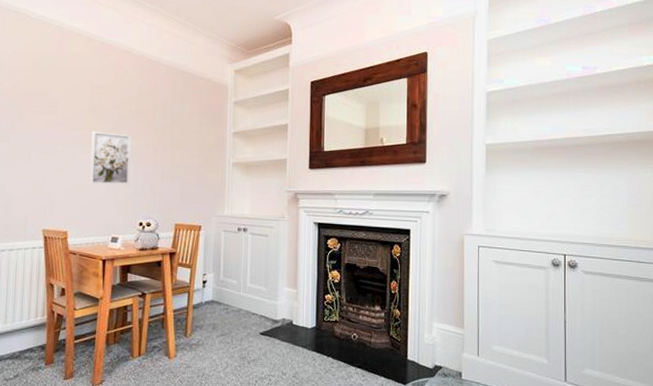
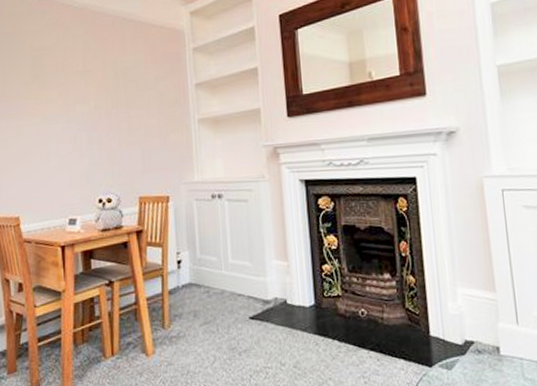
wall art: present [90,131,131,185] -> none [37,99,83,160]

